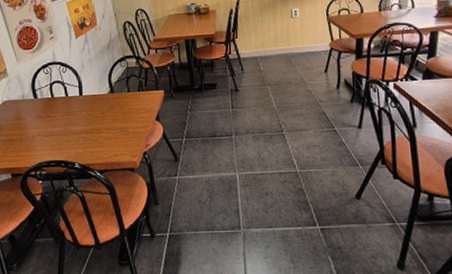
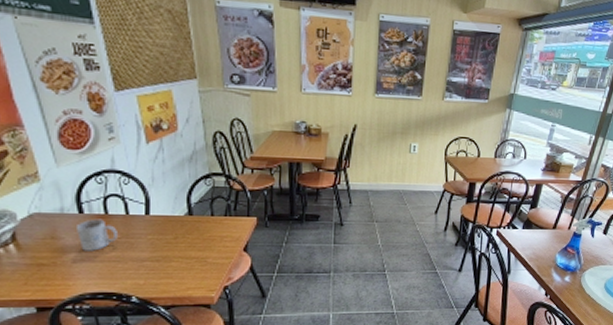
mug: none [34,101,62,128] -> present [77,218,117,251]

